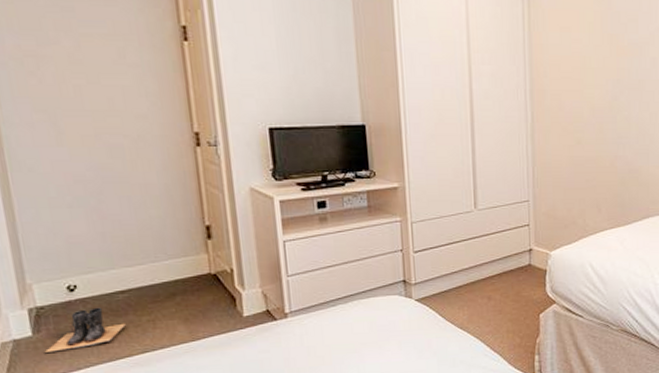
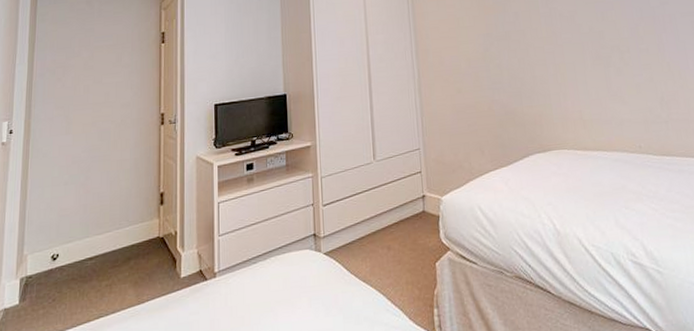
boots: present [44,307,126,354] -> none [24,274,89,322]

